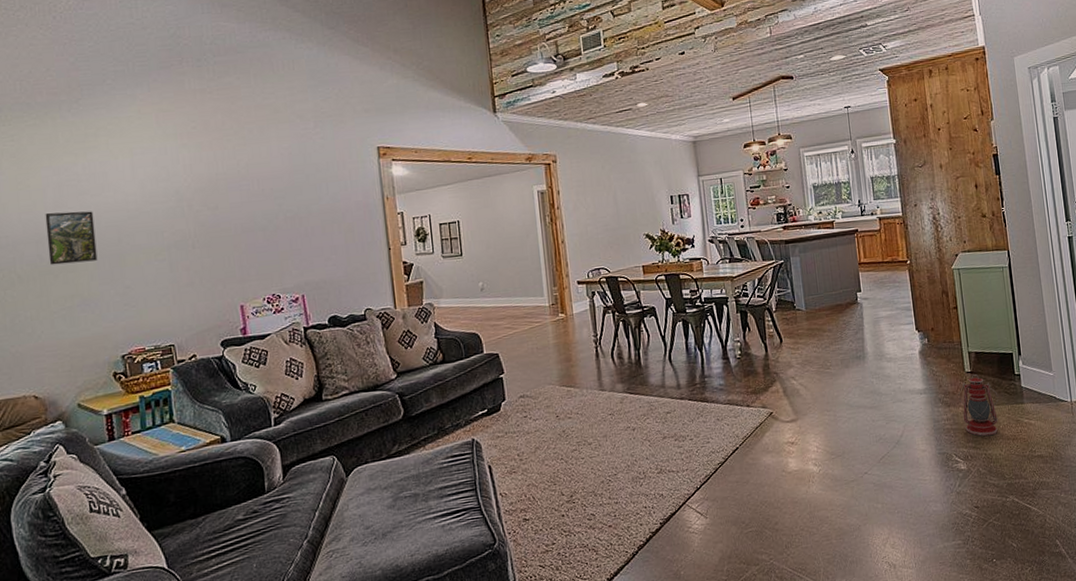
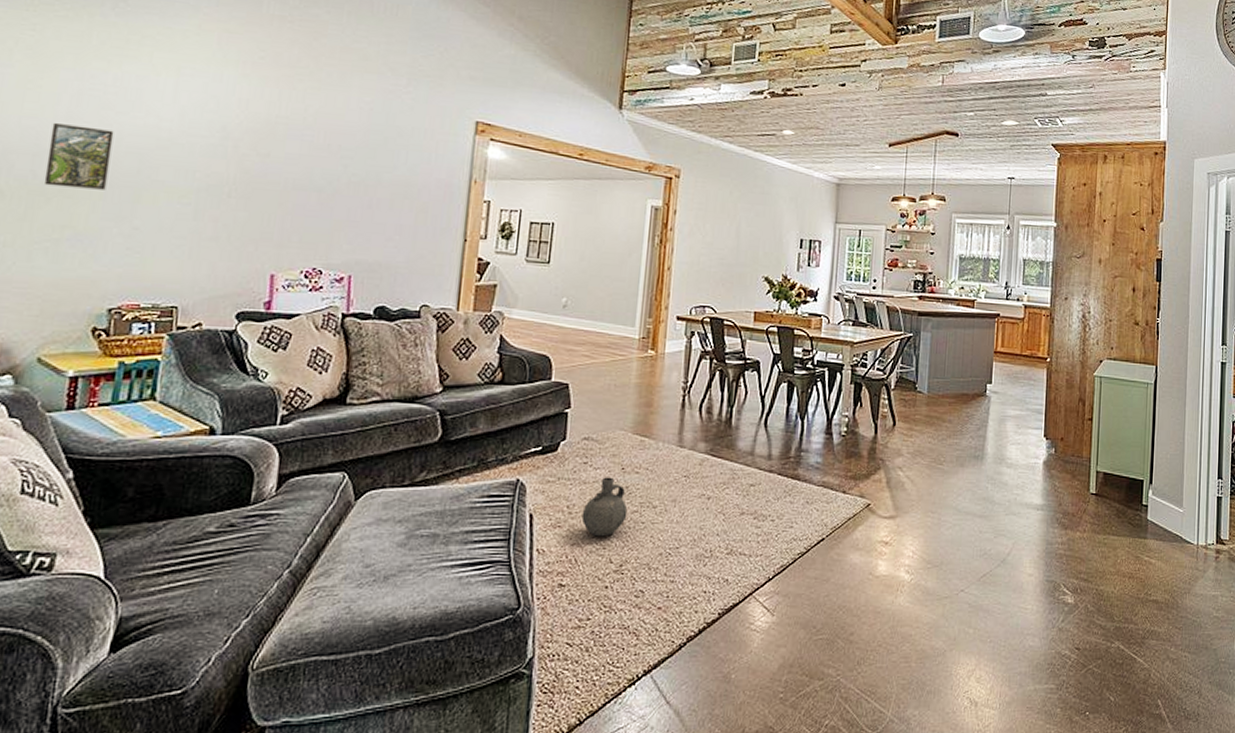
ceramic jug: none [531,425,569,476] -> present [581,477,628,537]
lantern: present [958,374,999,436] -> none [1077,498,1121,570]

